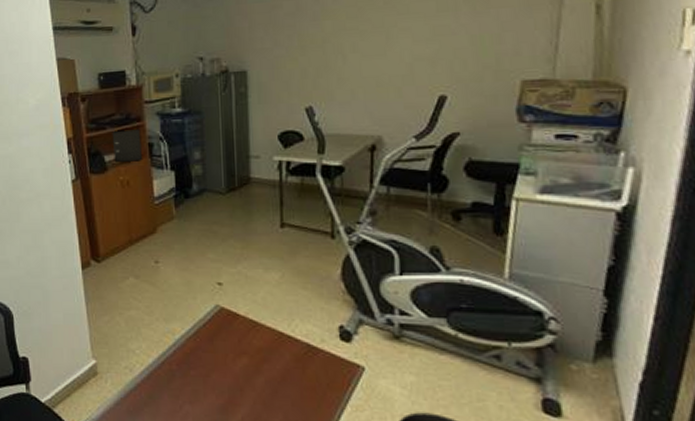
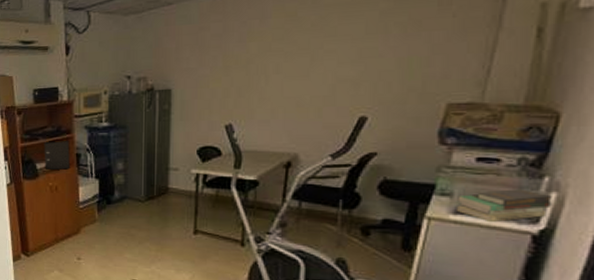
books: none [541,165,630,200] -> present [455,189,552,222]

